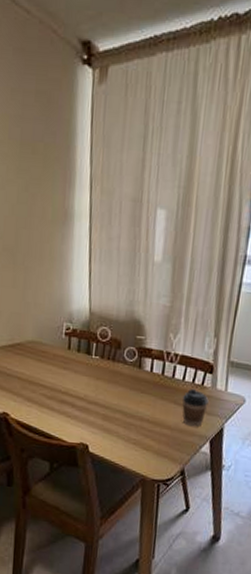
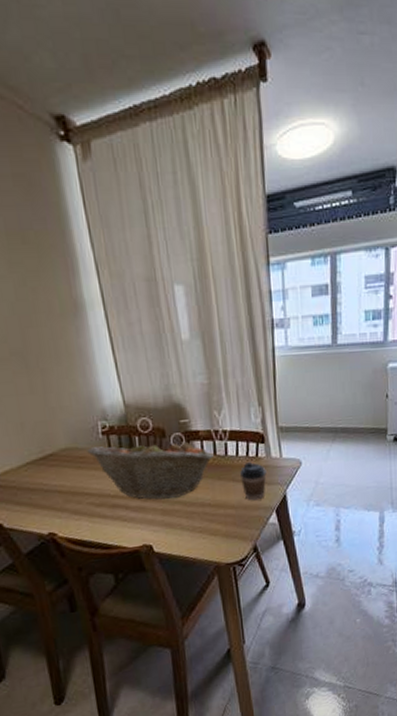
fruit basket: none [49,345,162,407] -> present [87,438,214,500]

